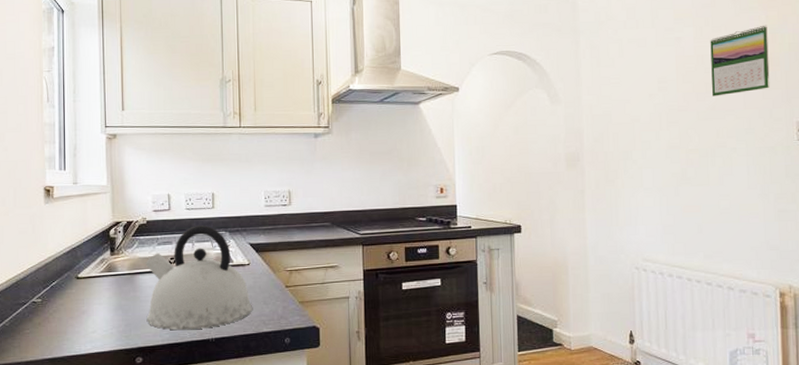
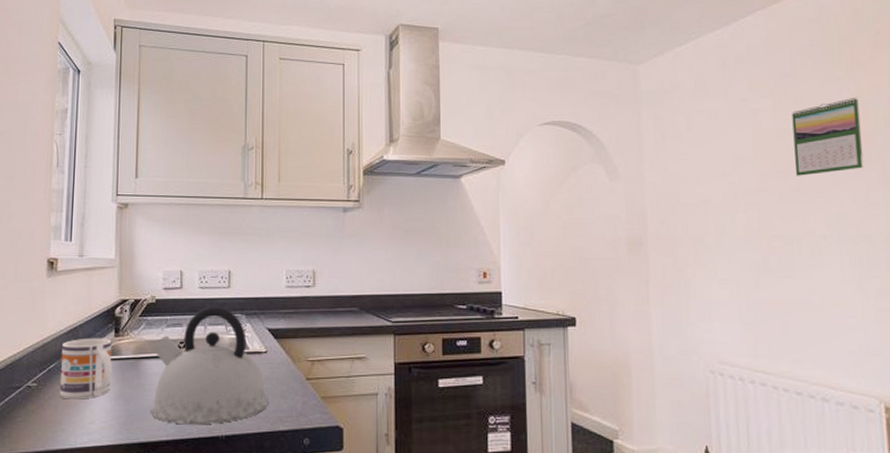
mug: none [62,256,110,312] -> present [59,338,112,400]

